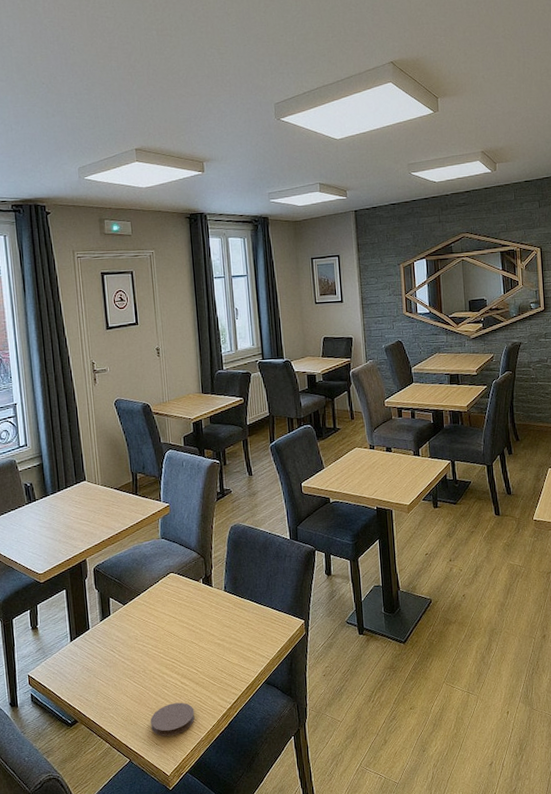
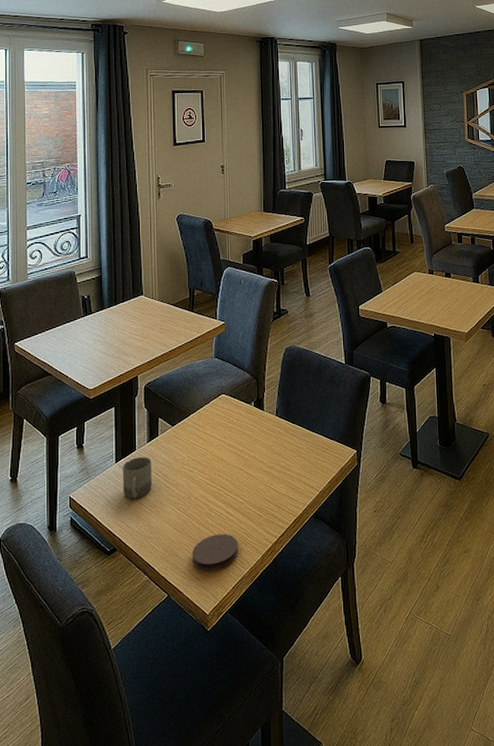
cup: none [77,635,108,675] -> present [122,457,152,499]

